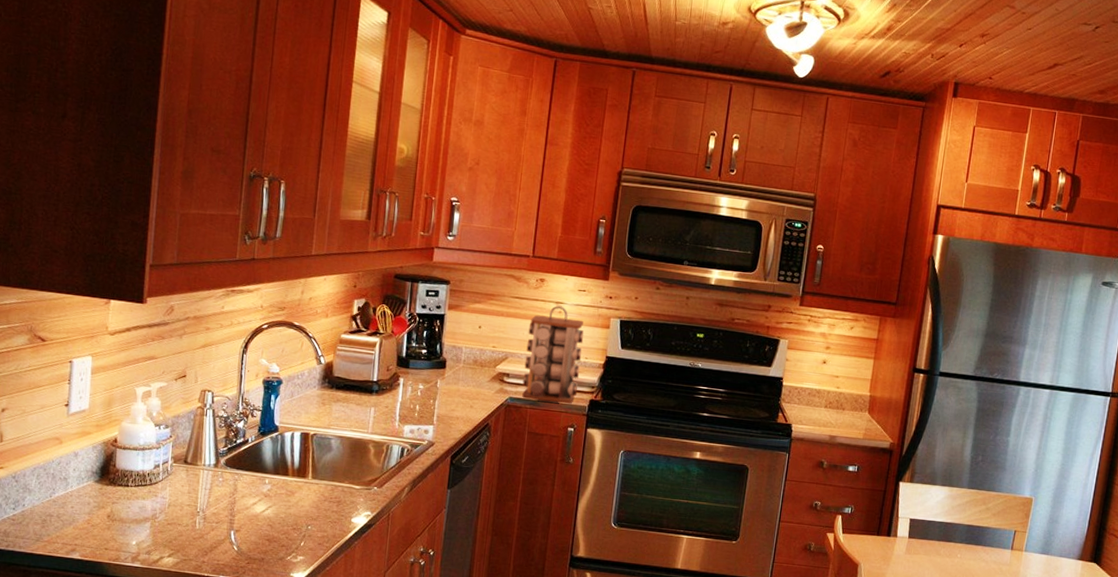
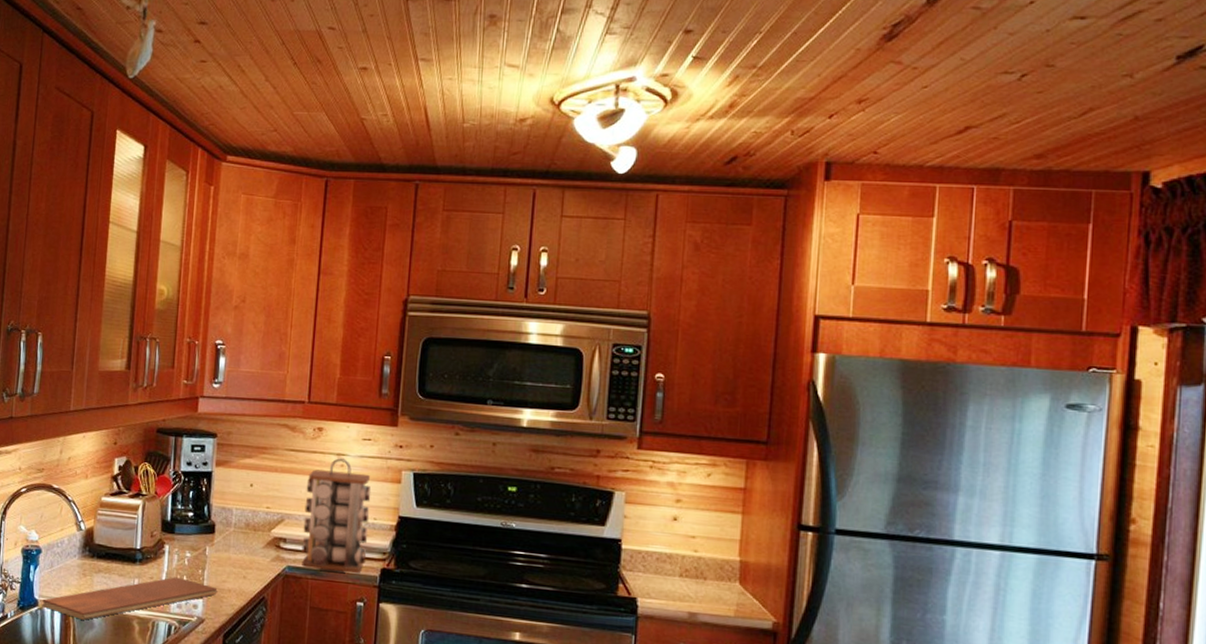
chopping board: none [282,406,448,444] -> present [42,577,219,620]

